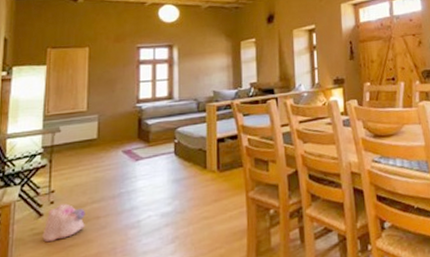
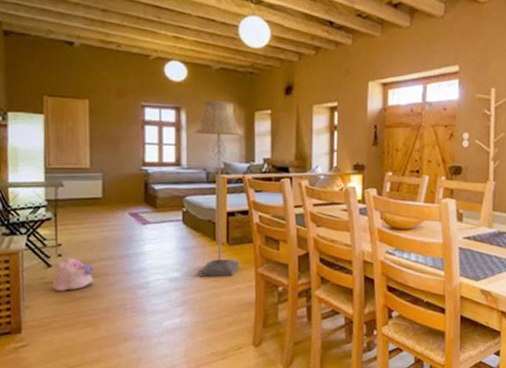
floor lamp: none [186,35,231,209] -> present [194,101,244,277]

